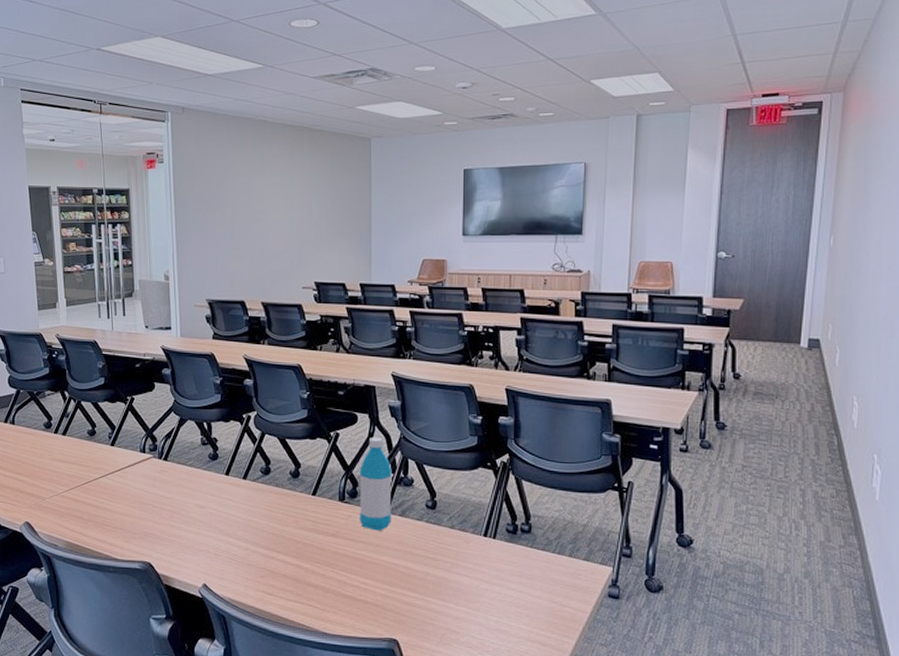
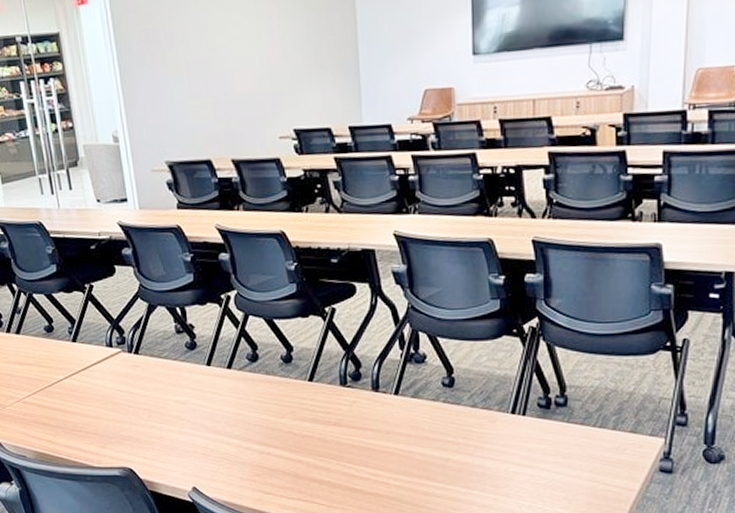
water bottle: present [359,436,392,531] -> none [362,309,403,416]

